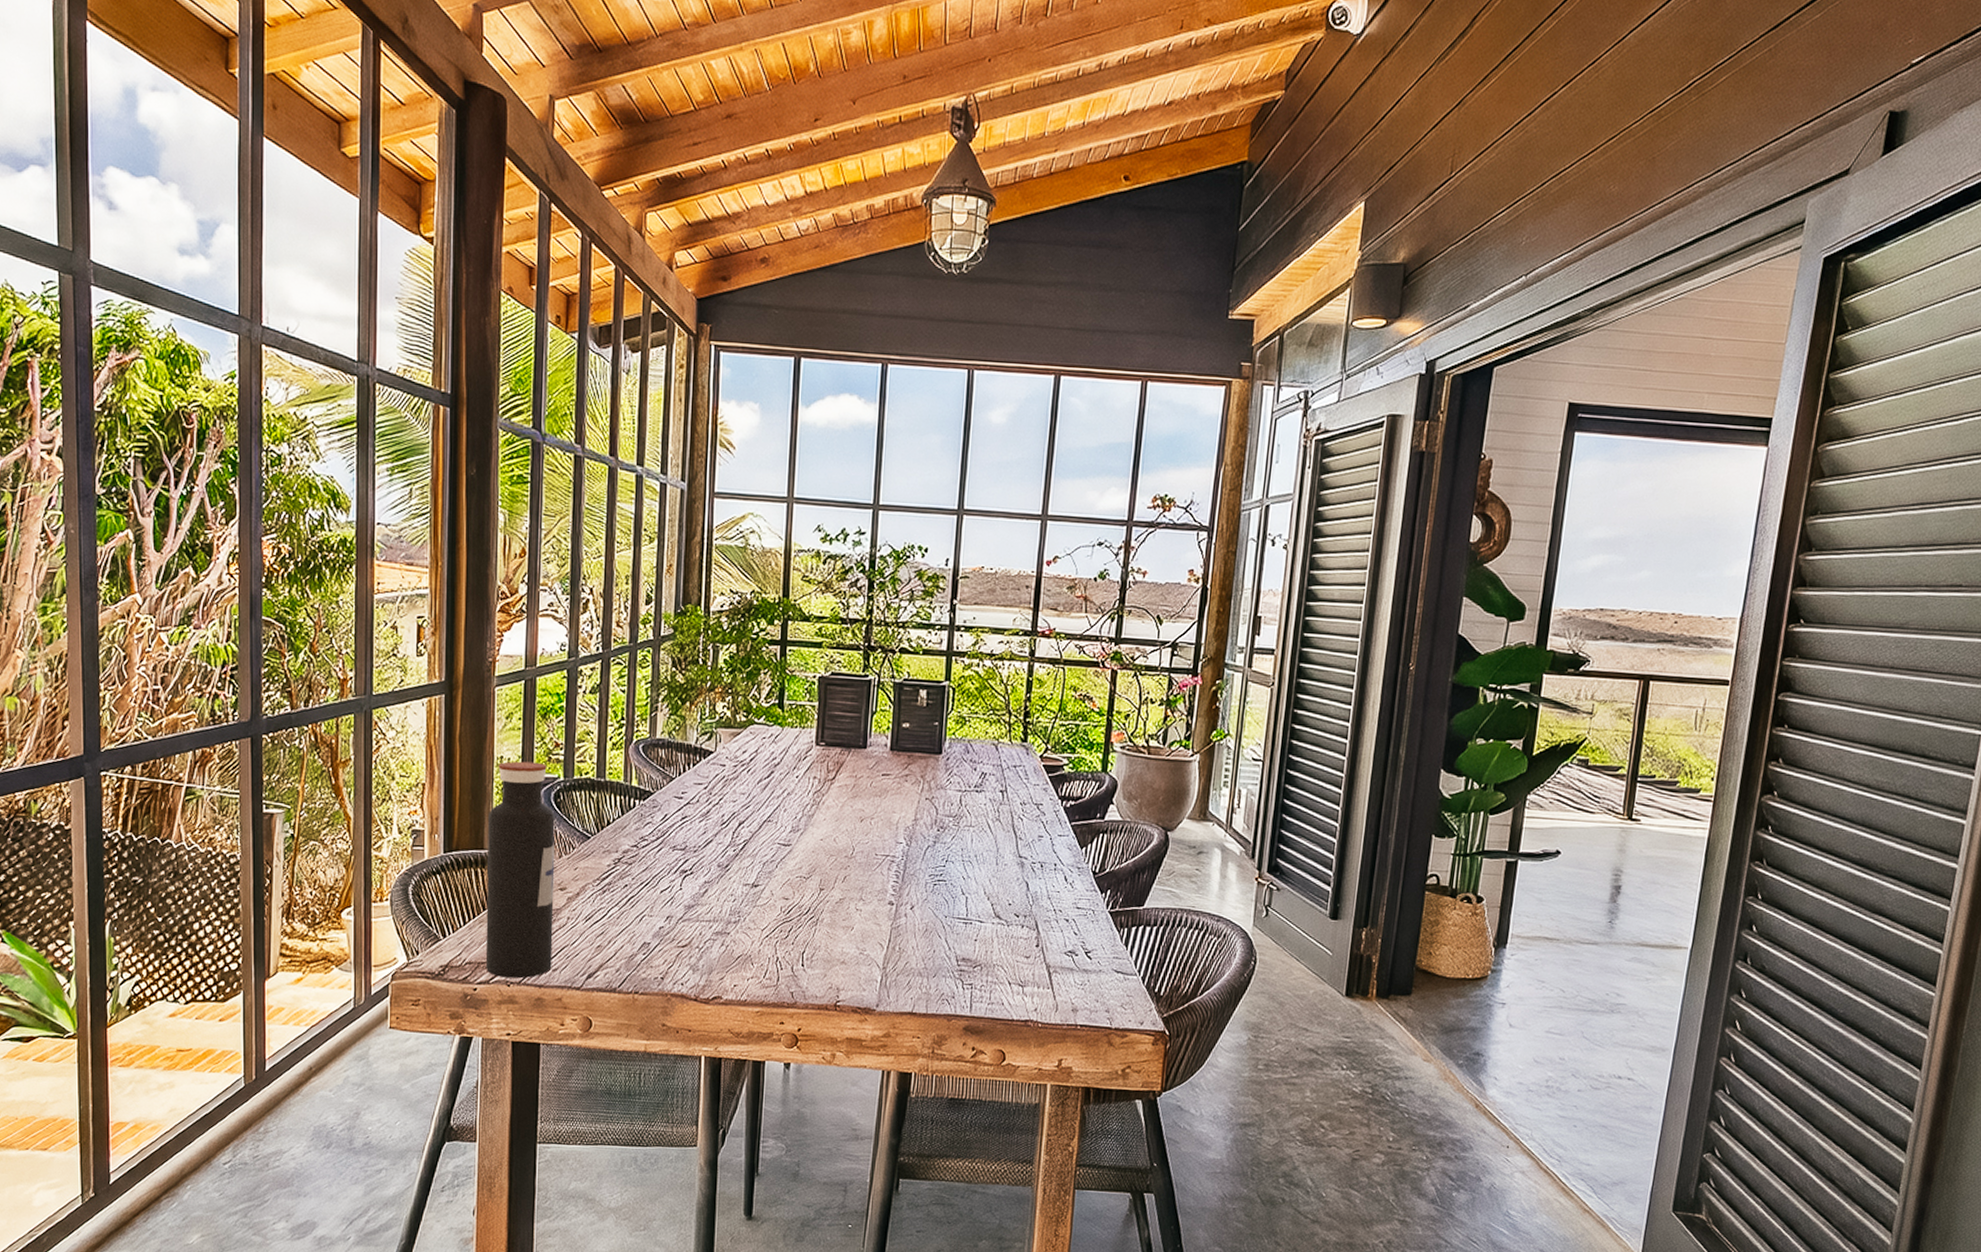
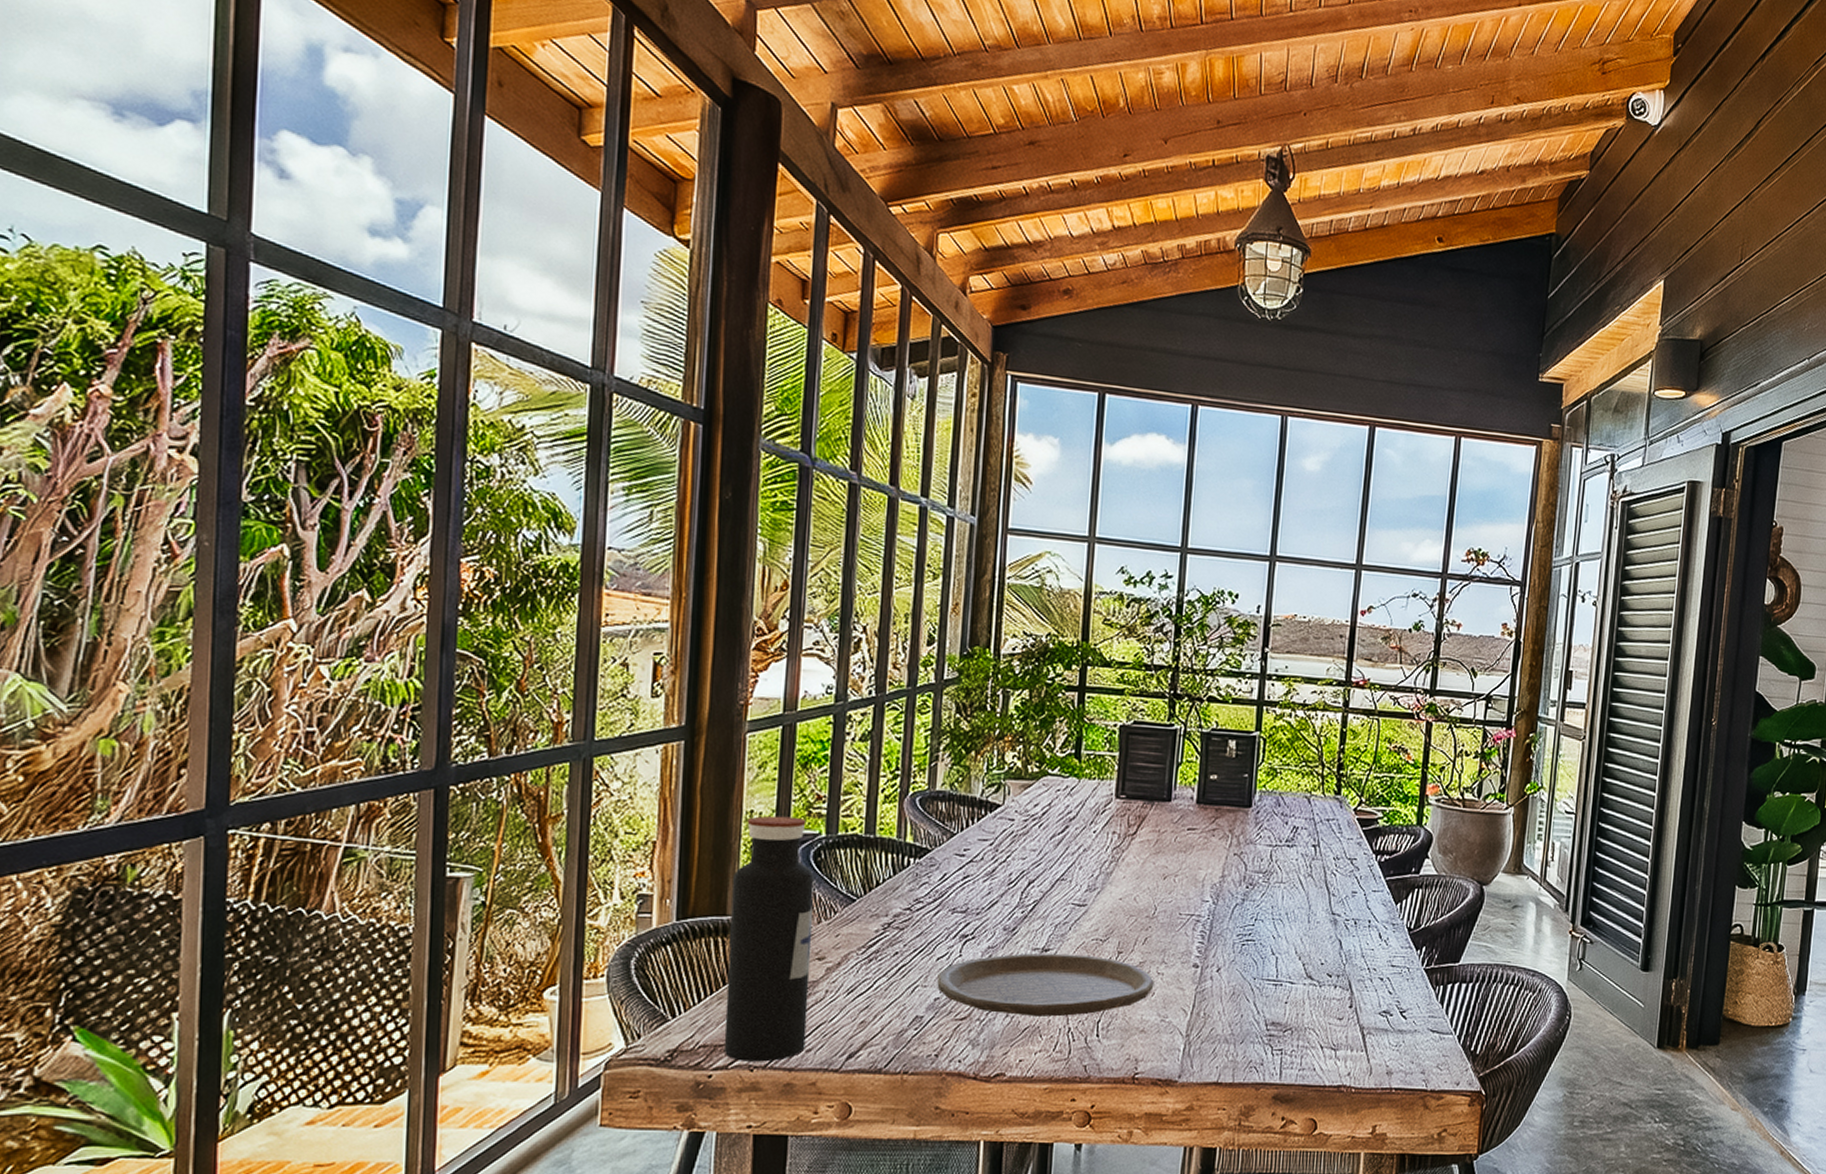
plate: none [661,888,853,947] -> present [937,953,1154,1017]

